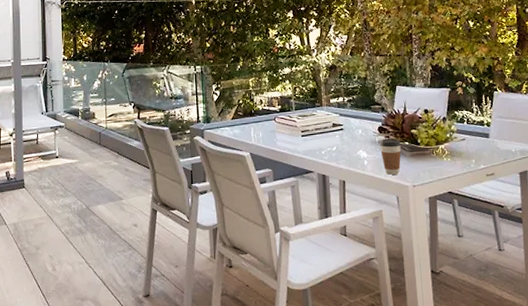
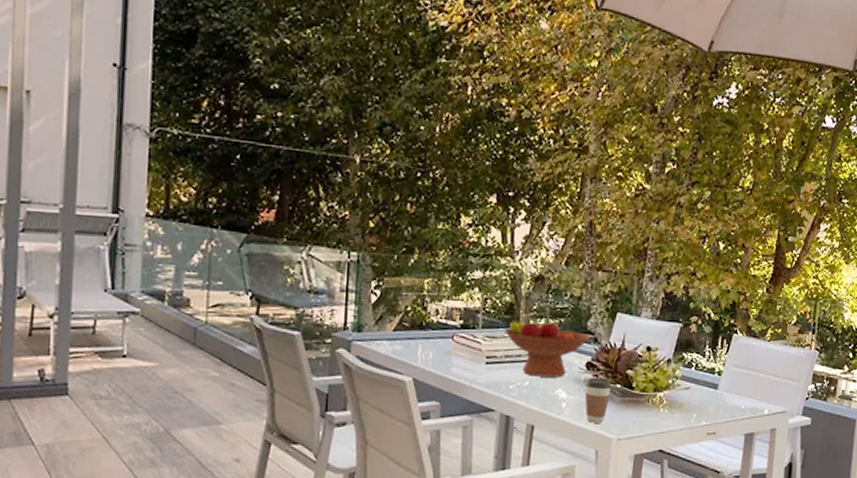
fruit bowl: none [312,97,378,143] -> present [504,315,590,378]

